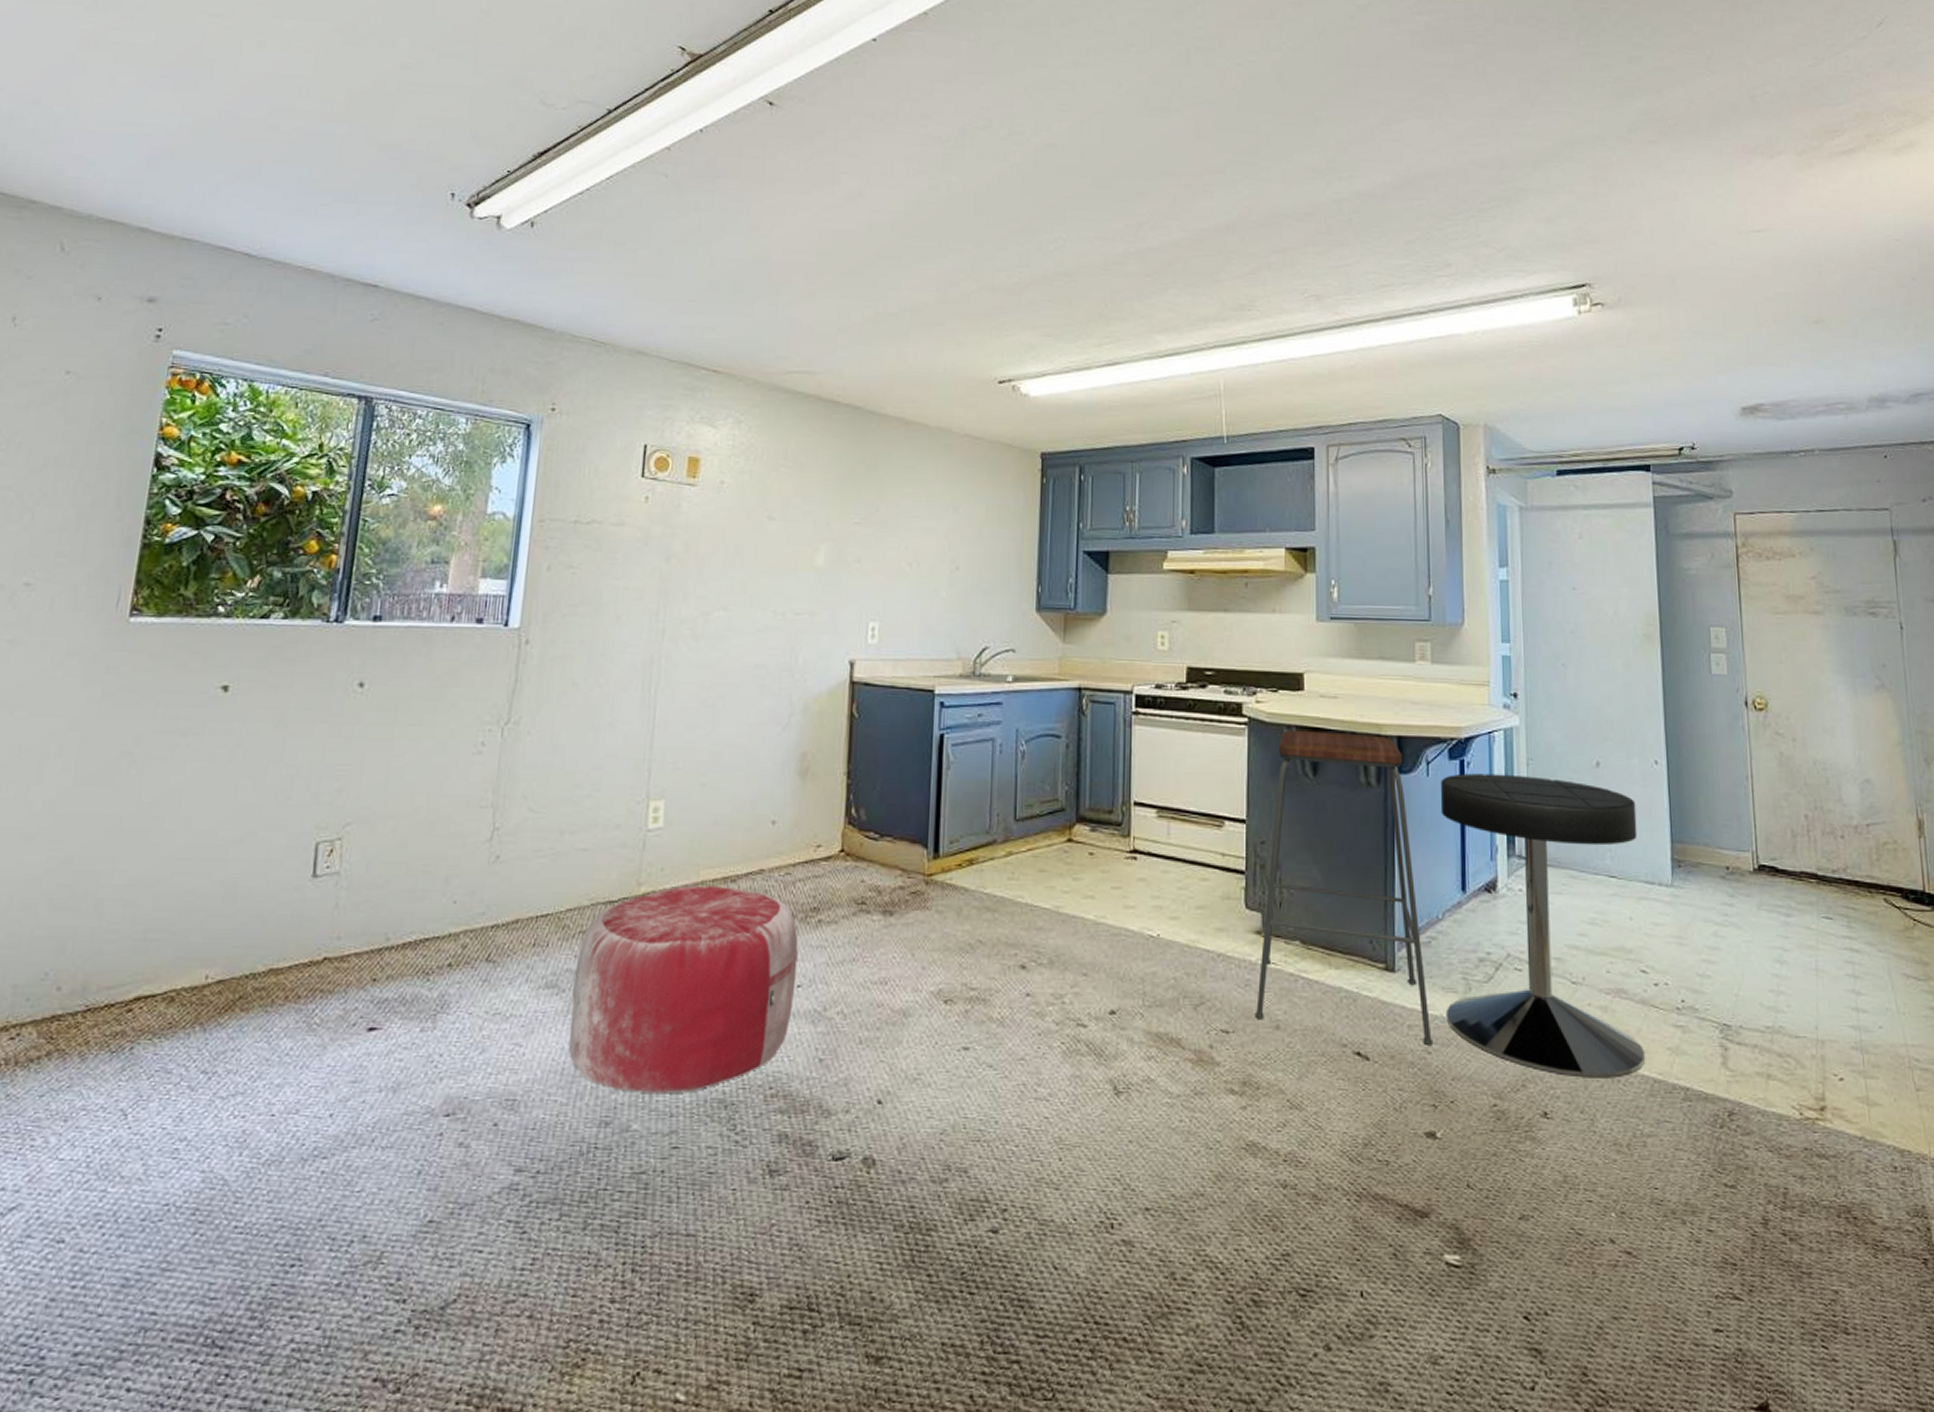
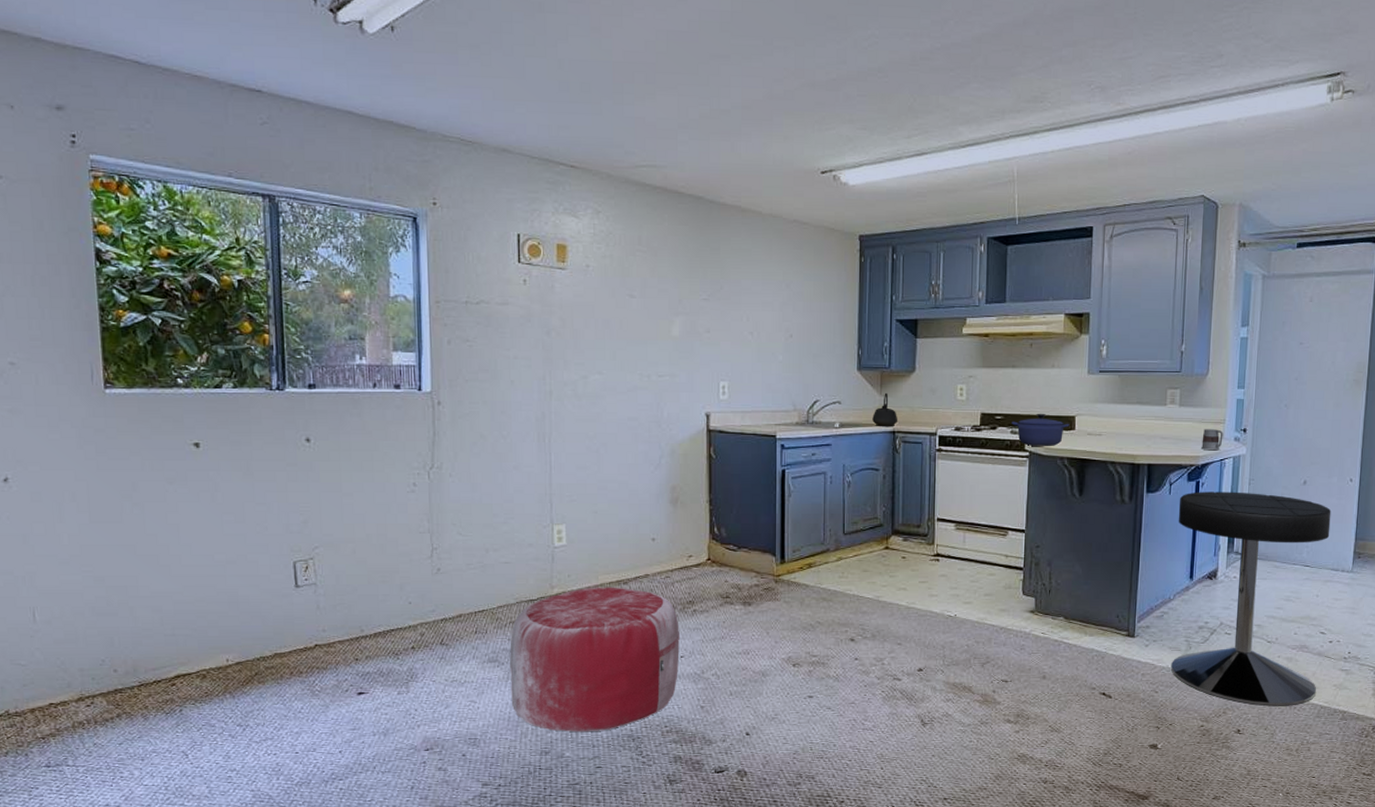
kettle: none [1053,639,1086,683] -> present [872,392,898,427]
cooking pot: none [1225,668,1297,712] -> present [1011,413,1070,447]
bar stool: present [1255,730,1434,1045] -> none [1027,461,1160,687]
mug: none [1462,692,1489,721] -> present [1200,429,1223,451]

